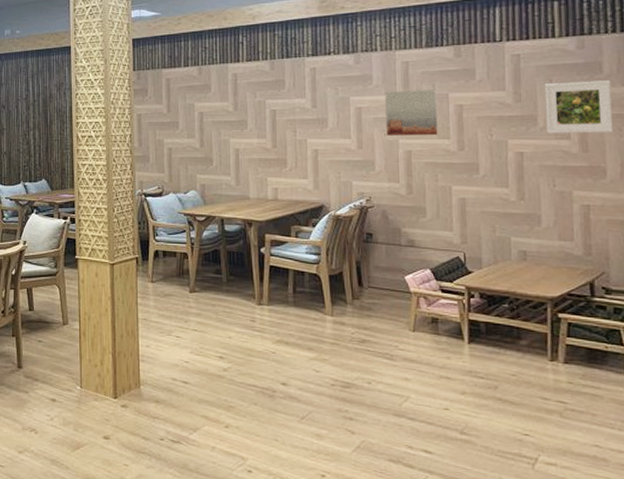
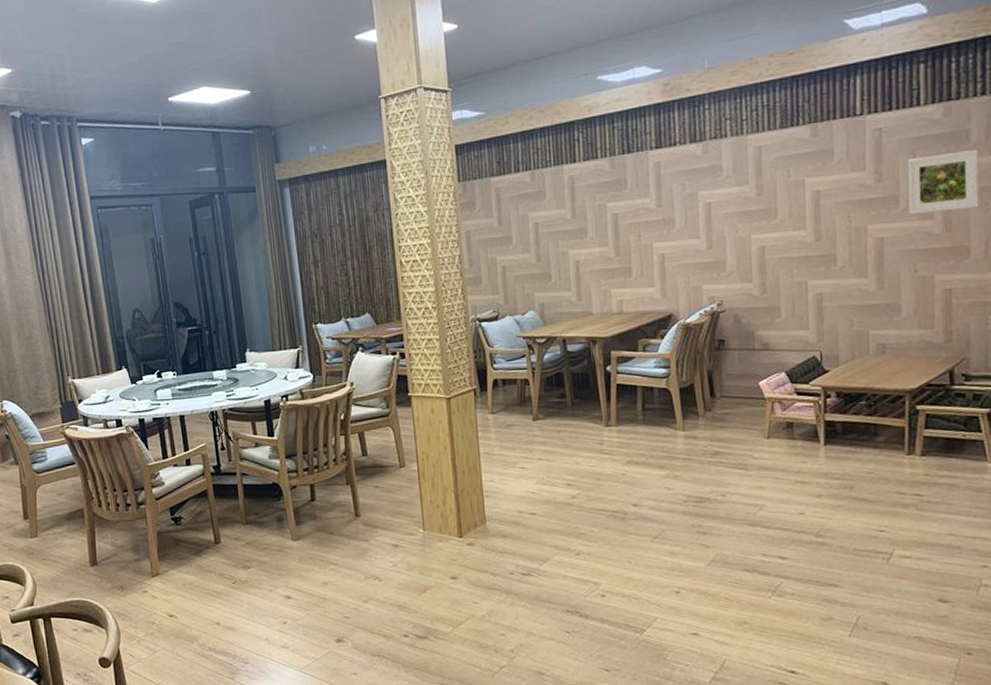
wall art: present [385,90,438,136] -> none [736,176,793,232]

